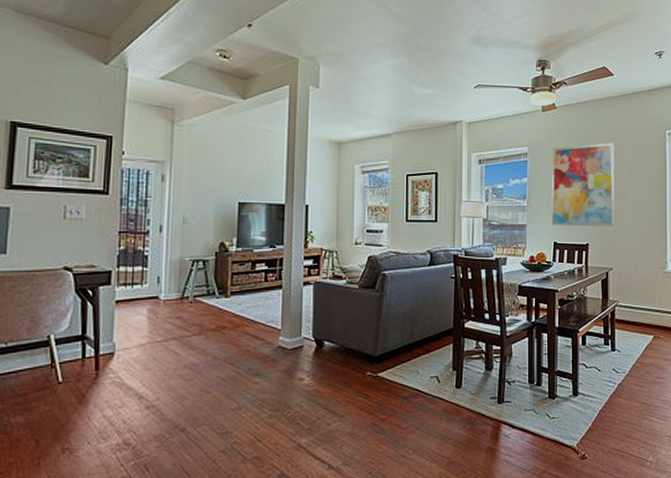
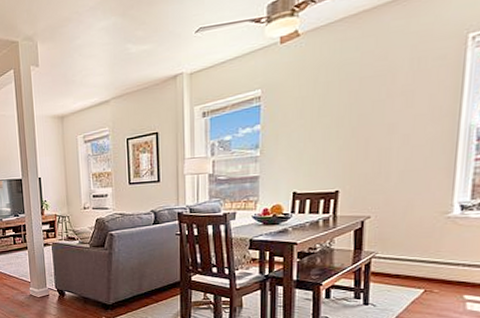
wall art: present [551,142,615,226] -> none [290,65,383,174]

